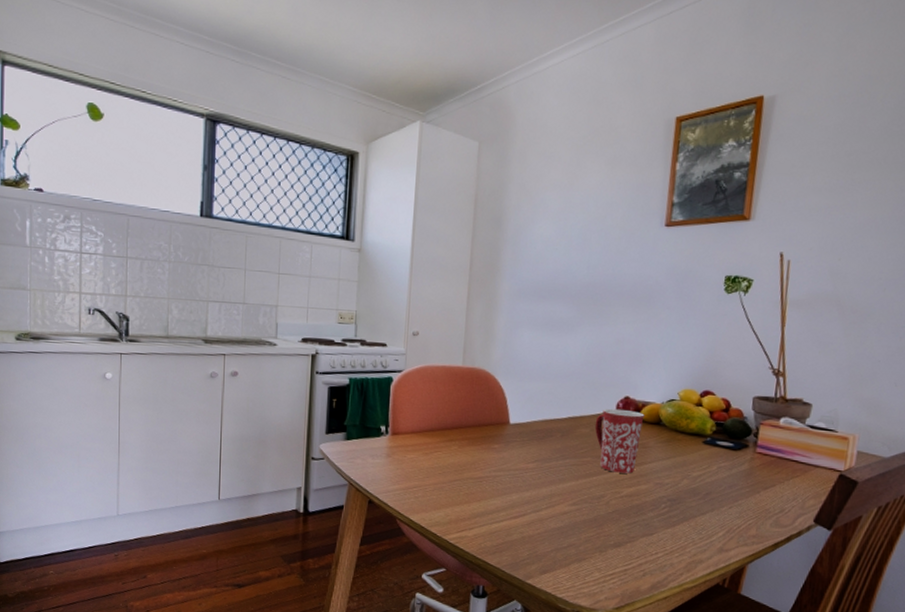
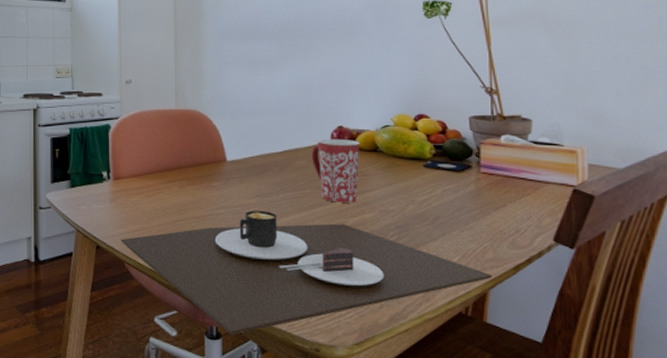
place setting: none [394,475,752,595] -> present [120,210,492,335]

